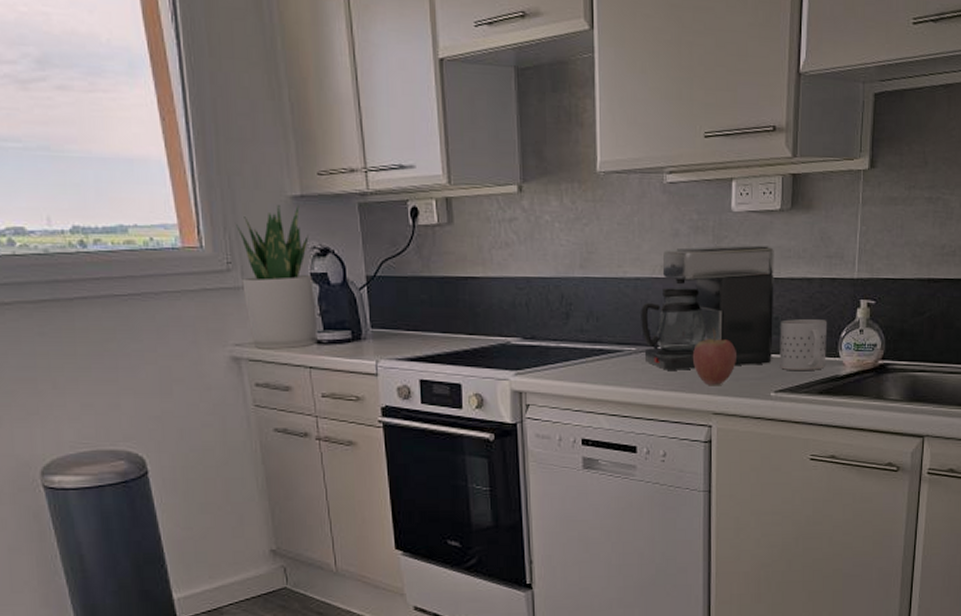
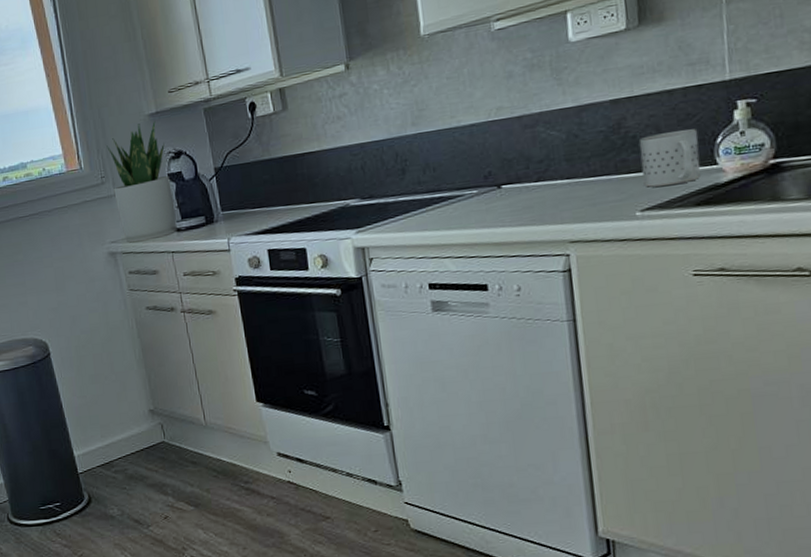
coffee maker: present [641,245,774,370] -> none [479,67,634,207]
fruit: present [692,328,736,386] -> none [539,158,591,215]

